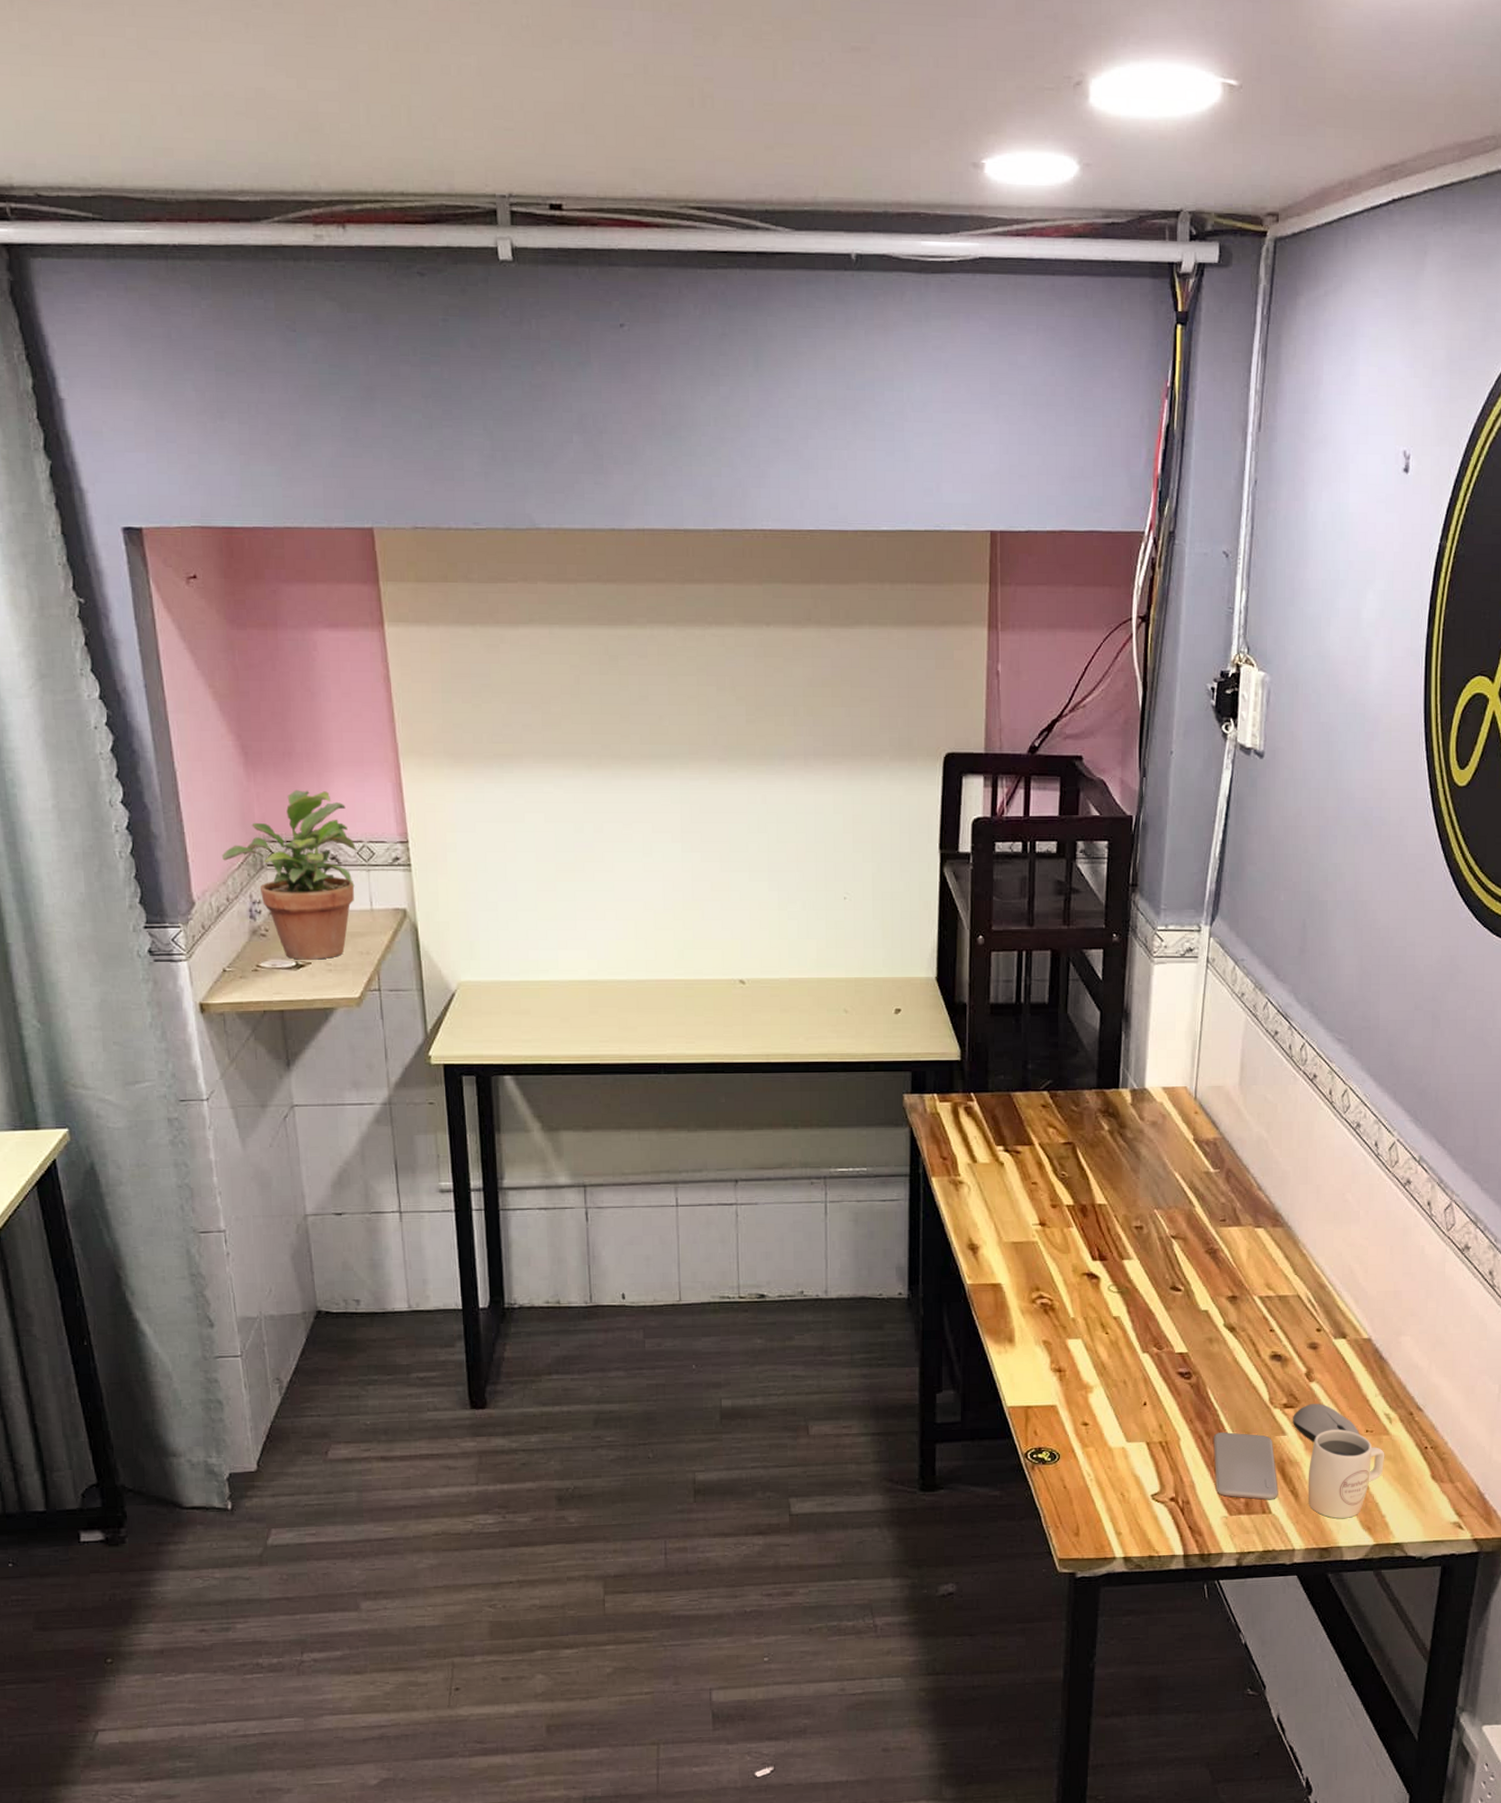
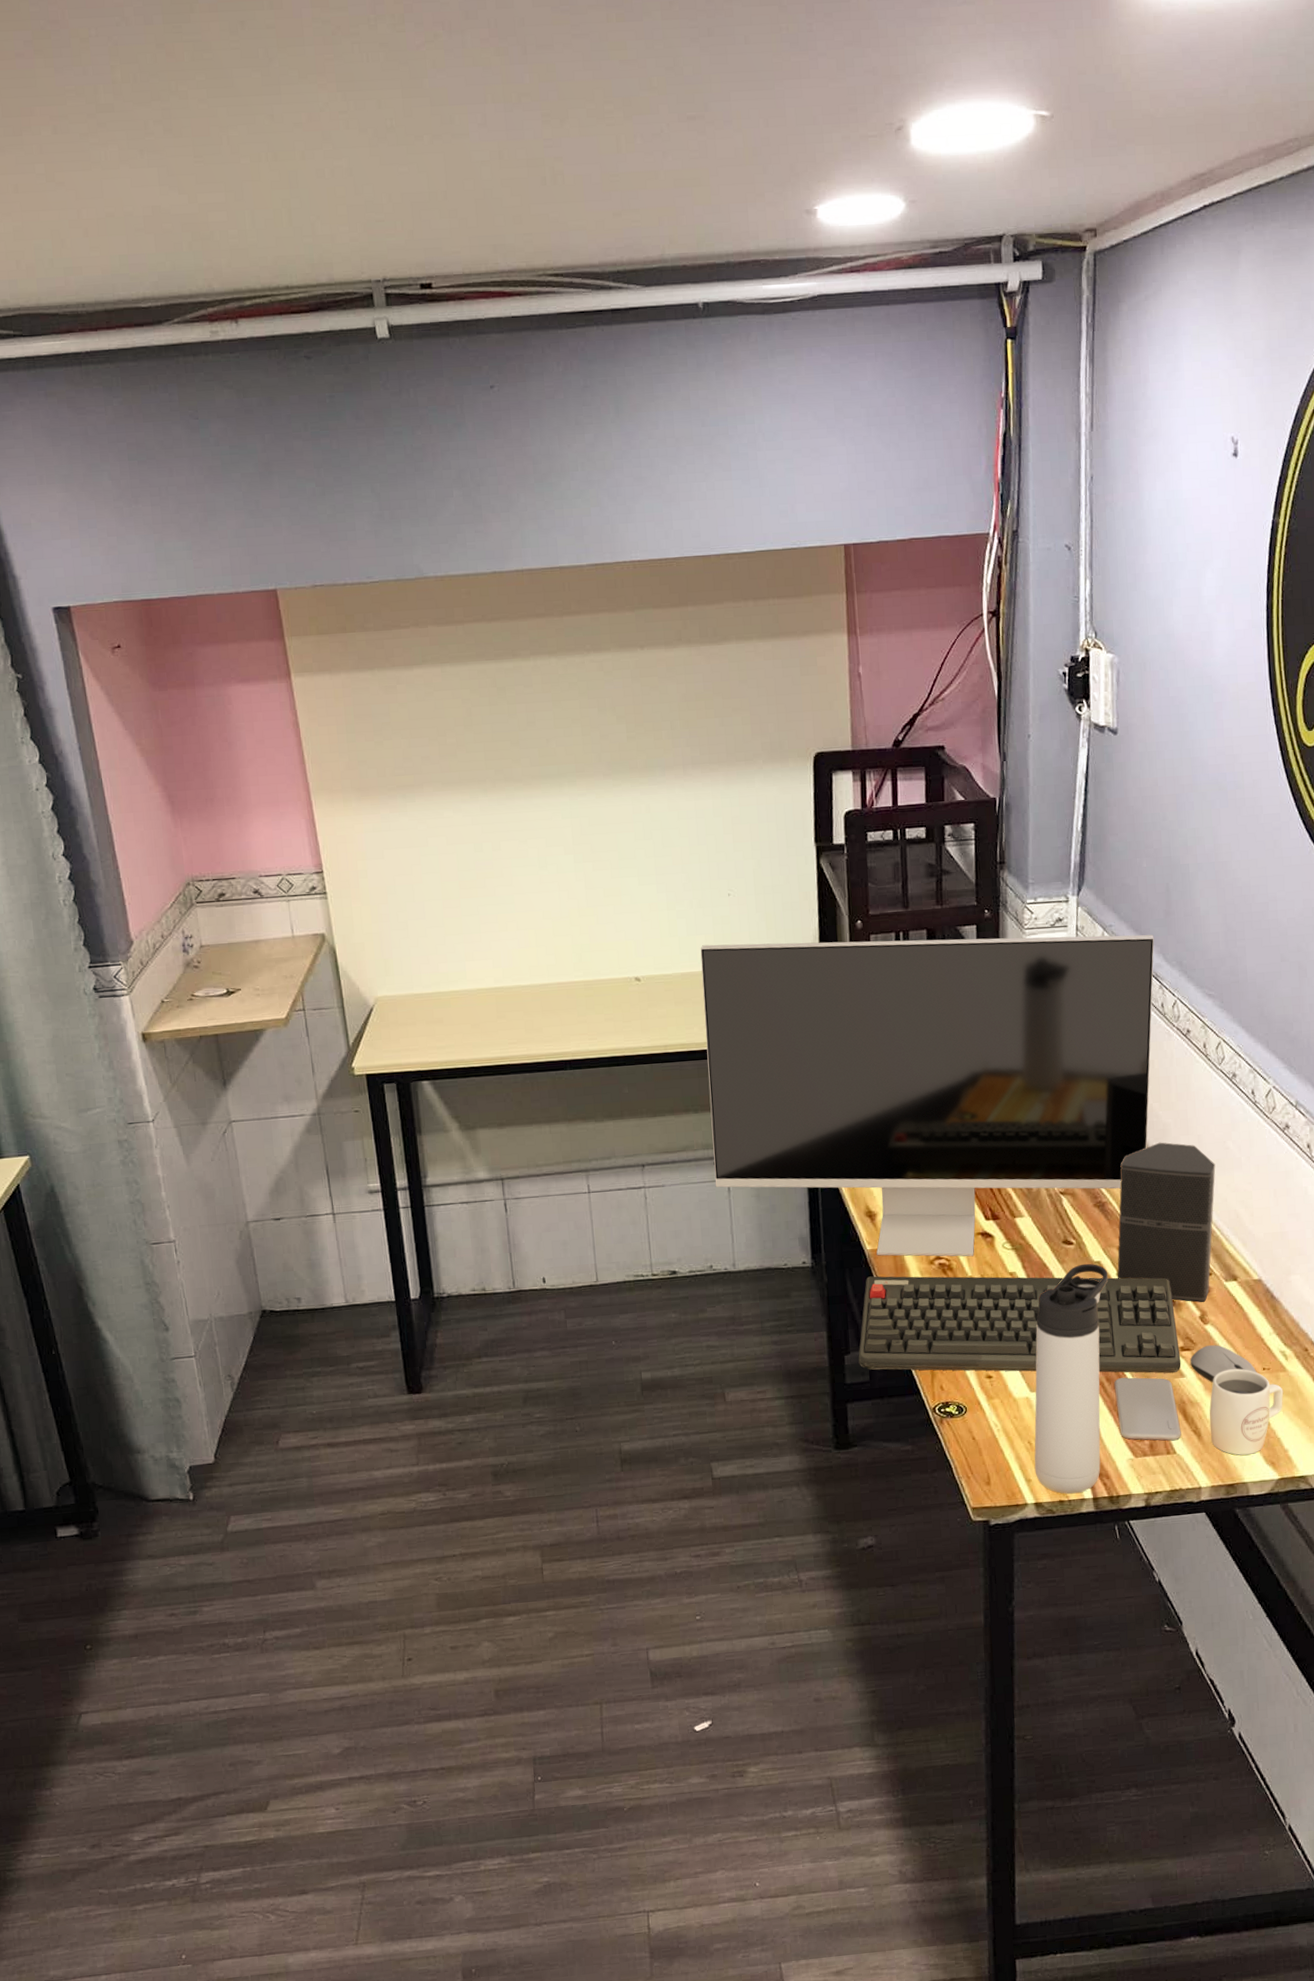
potted plant: present [221,790,357,960] -> none [155,831,277,987]
monitor: none [810,950,1286,1298] -> present [700,934,1154,1257]
computer keyboard: none [951,1312,1283,1431] -> present [858,1276,1181,1374]
thermos bottle: none [1126,1312,1215,1550] -> present [1034,1263,1109,1495]
speaker: none [1224,1190,1333,1359] -> present [1117,1142,1216,1302]

